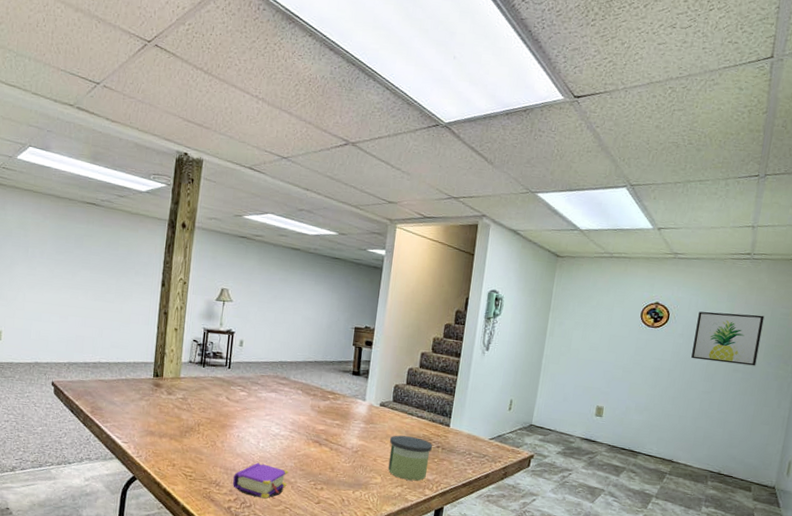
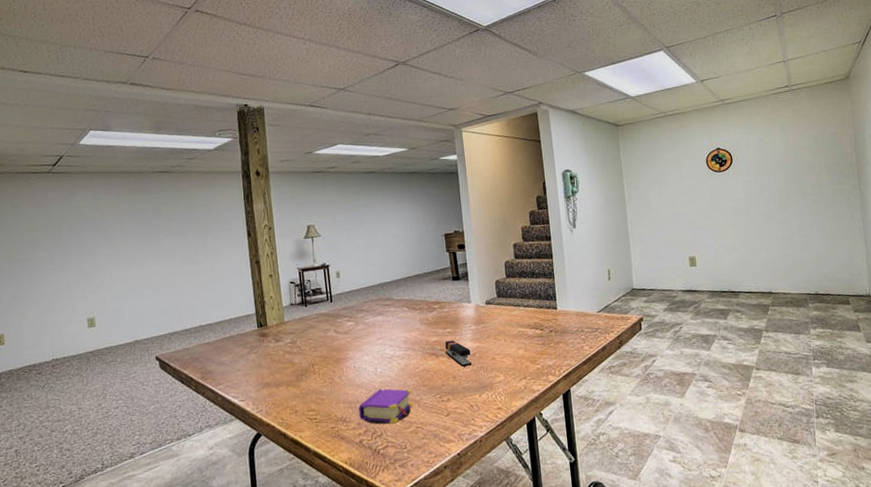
stapler: none [328,432,355,461] -> present [444,340,472,367]
candle: present [387,435,432,481] -> none [503,327,547,372]
wall art: present [691,311,765,366] -> none [757,139,821,193]

